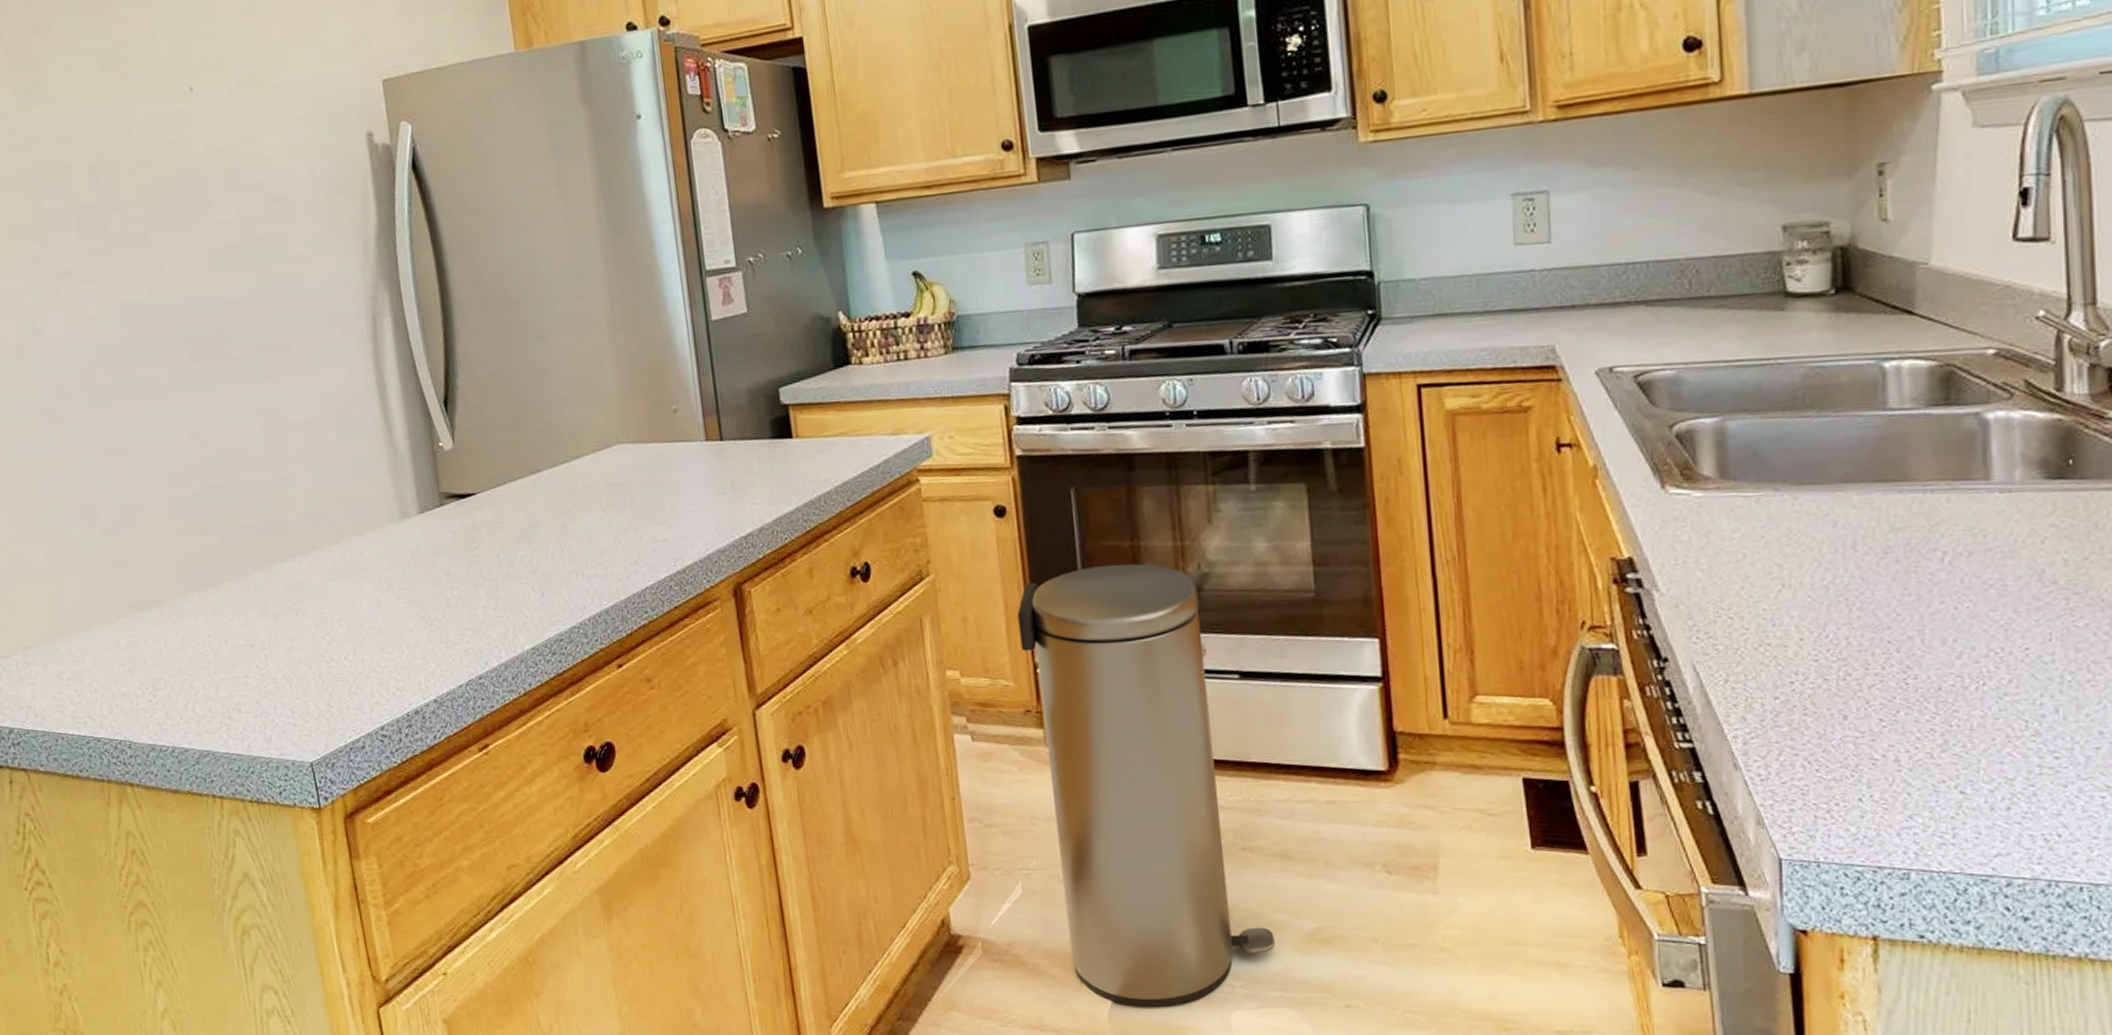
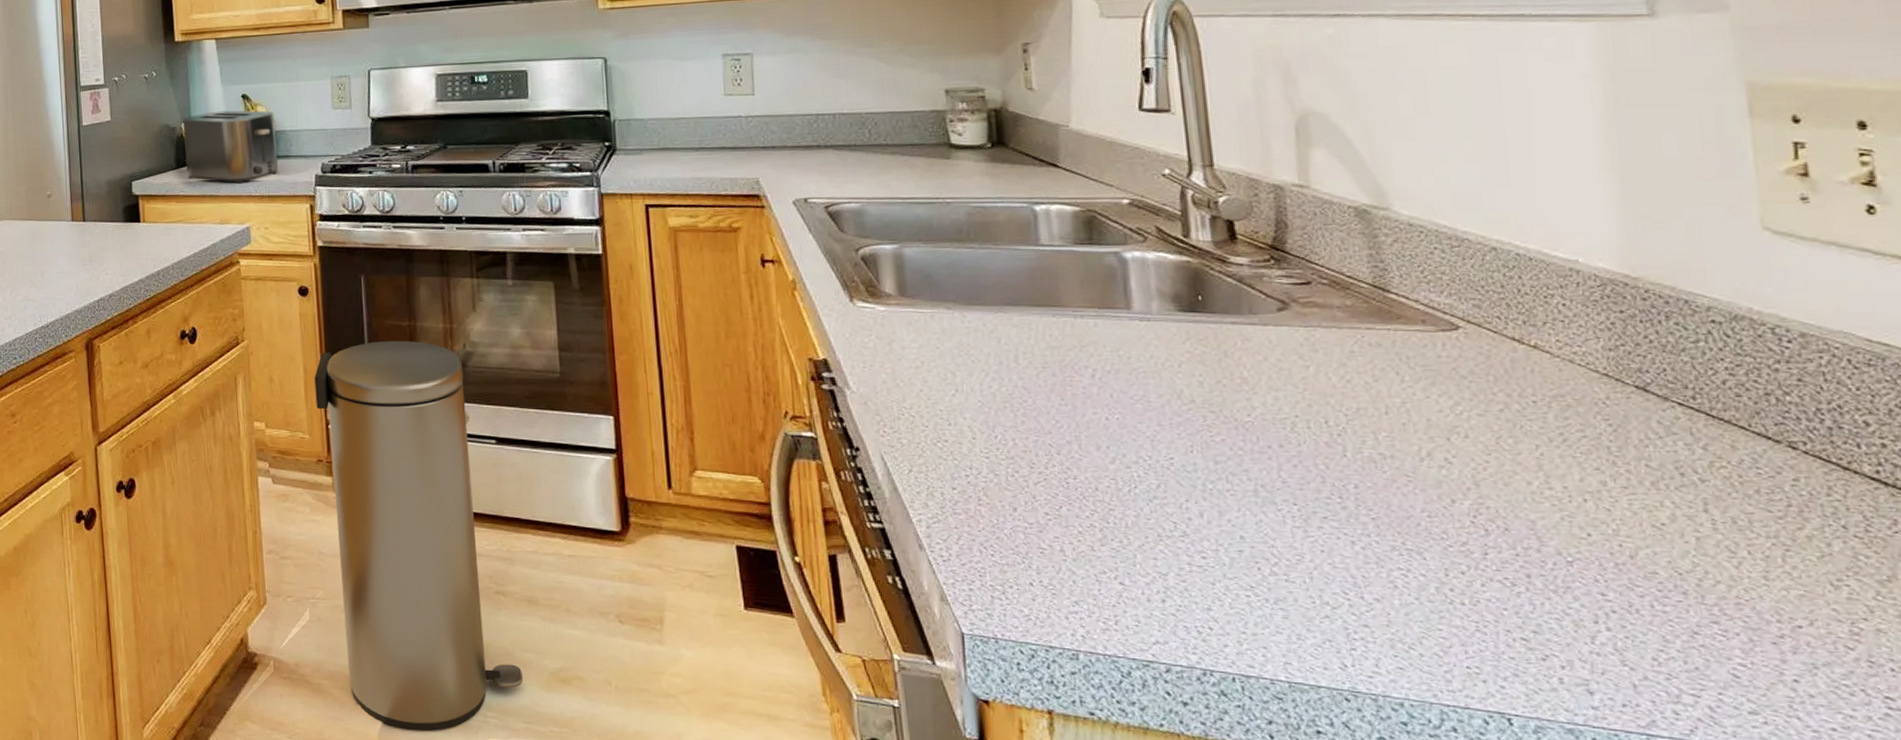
toaster: none [838,291,964,384] -> present [182,110,279,184]

